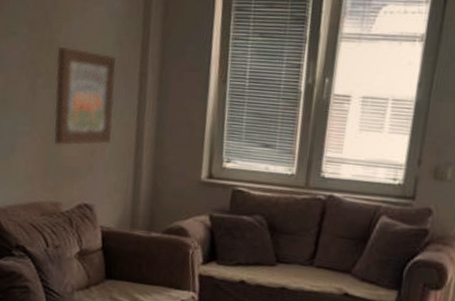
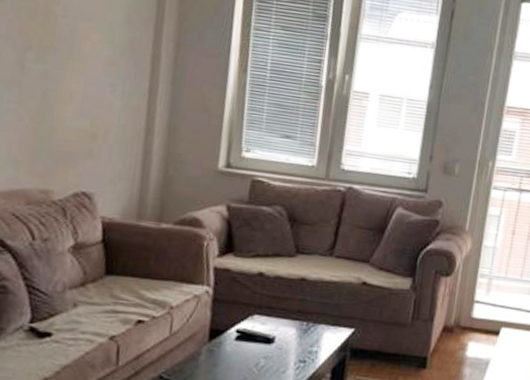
wall art: present [53,46,116,146] -> none [46,19,125,128]

